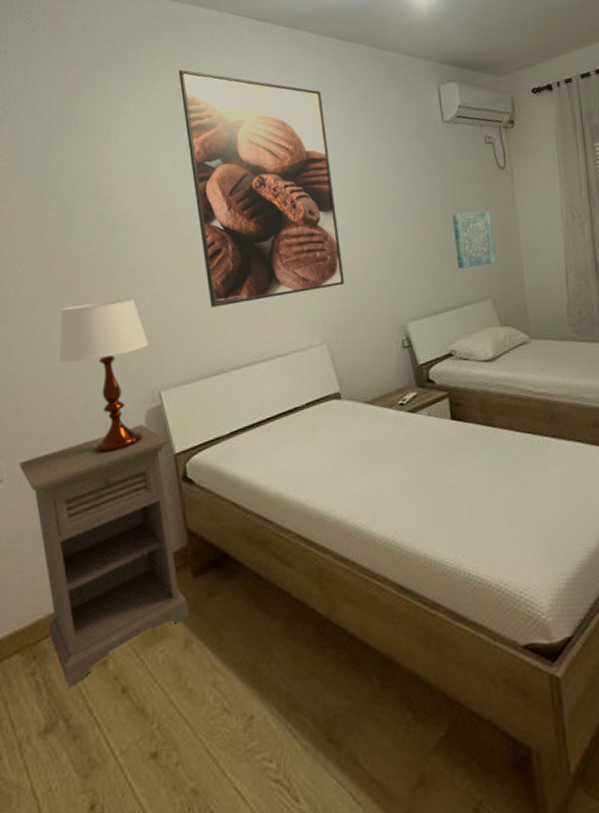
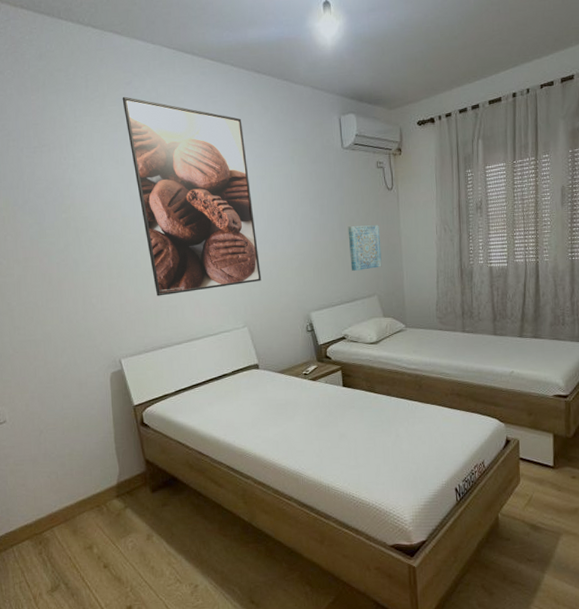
nightstand: present [19,424,189,688] -> none [17,383,149,564]
table lamp: present [58,299,149,453] -> none [40,288,110,403]

